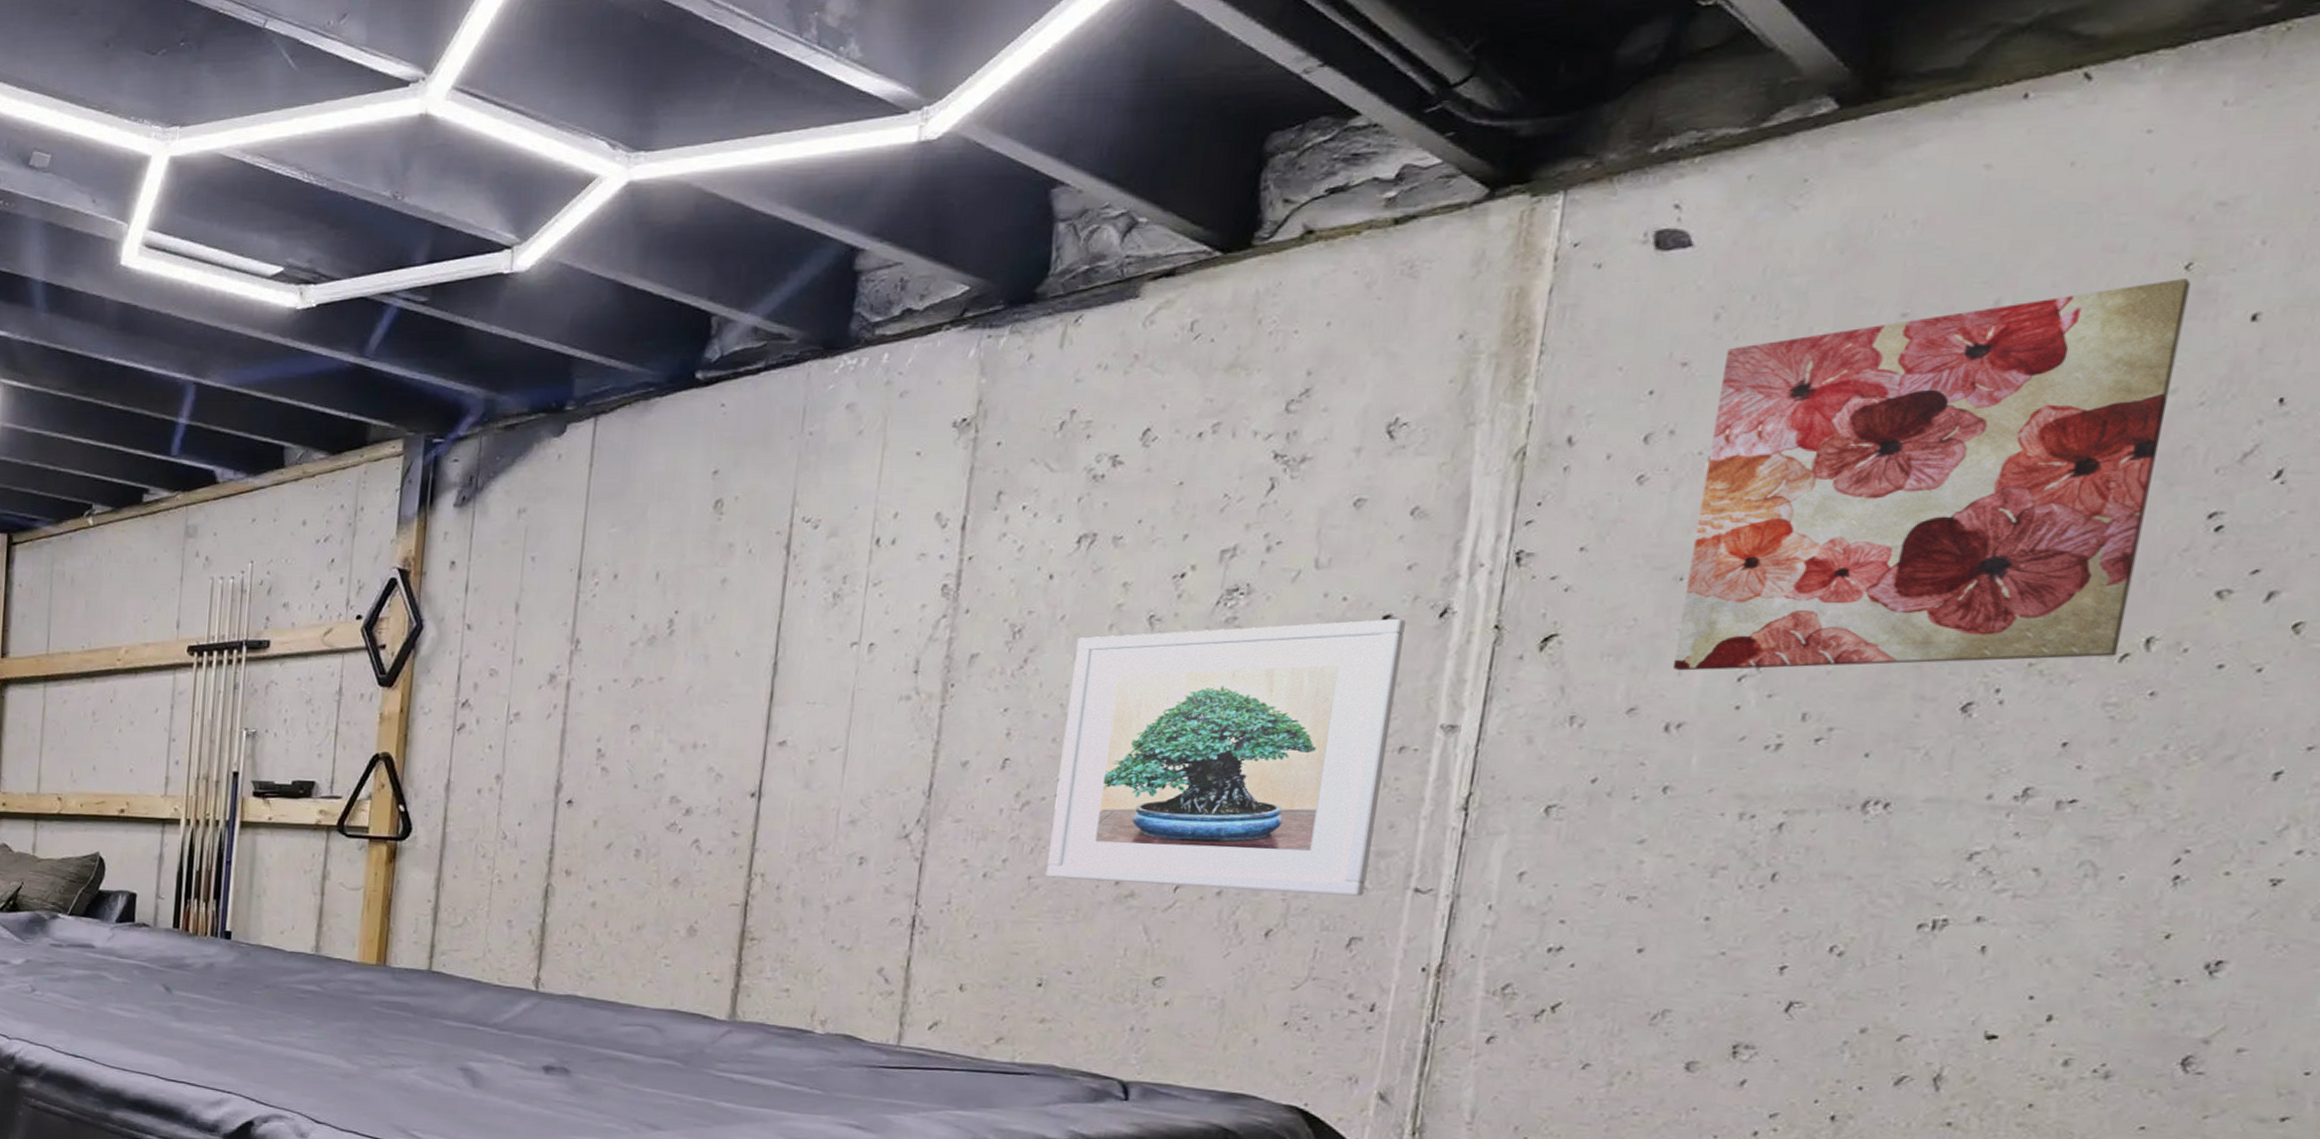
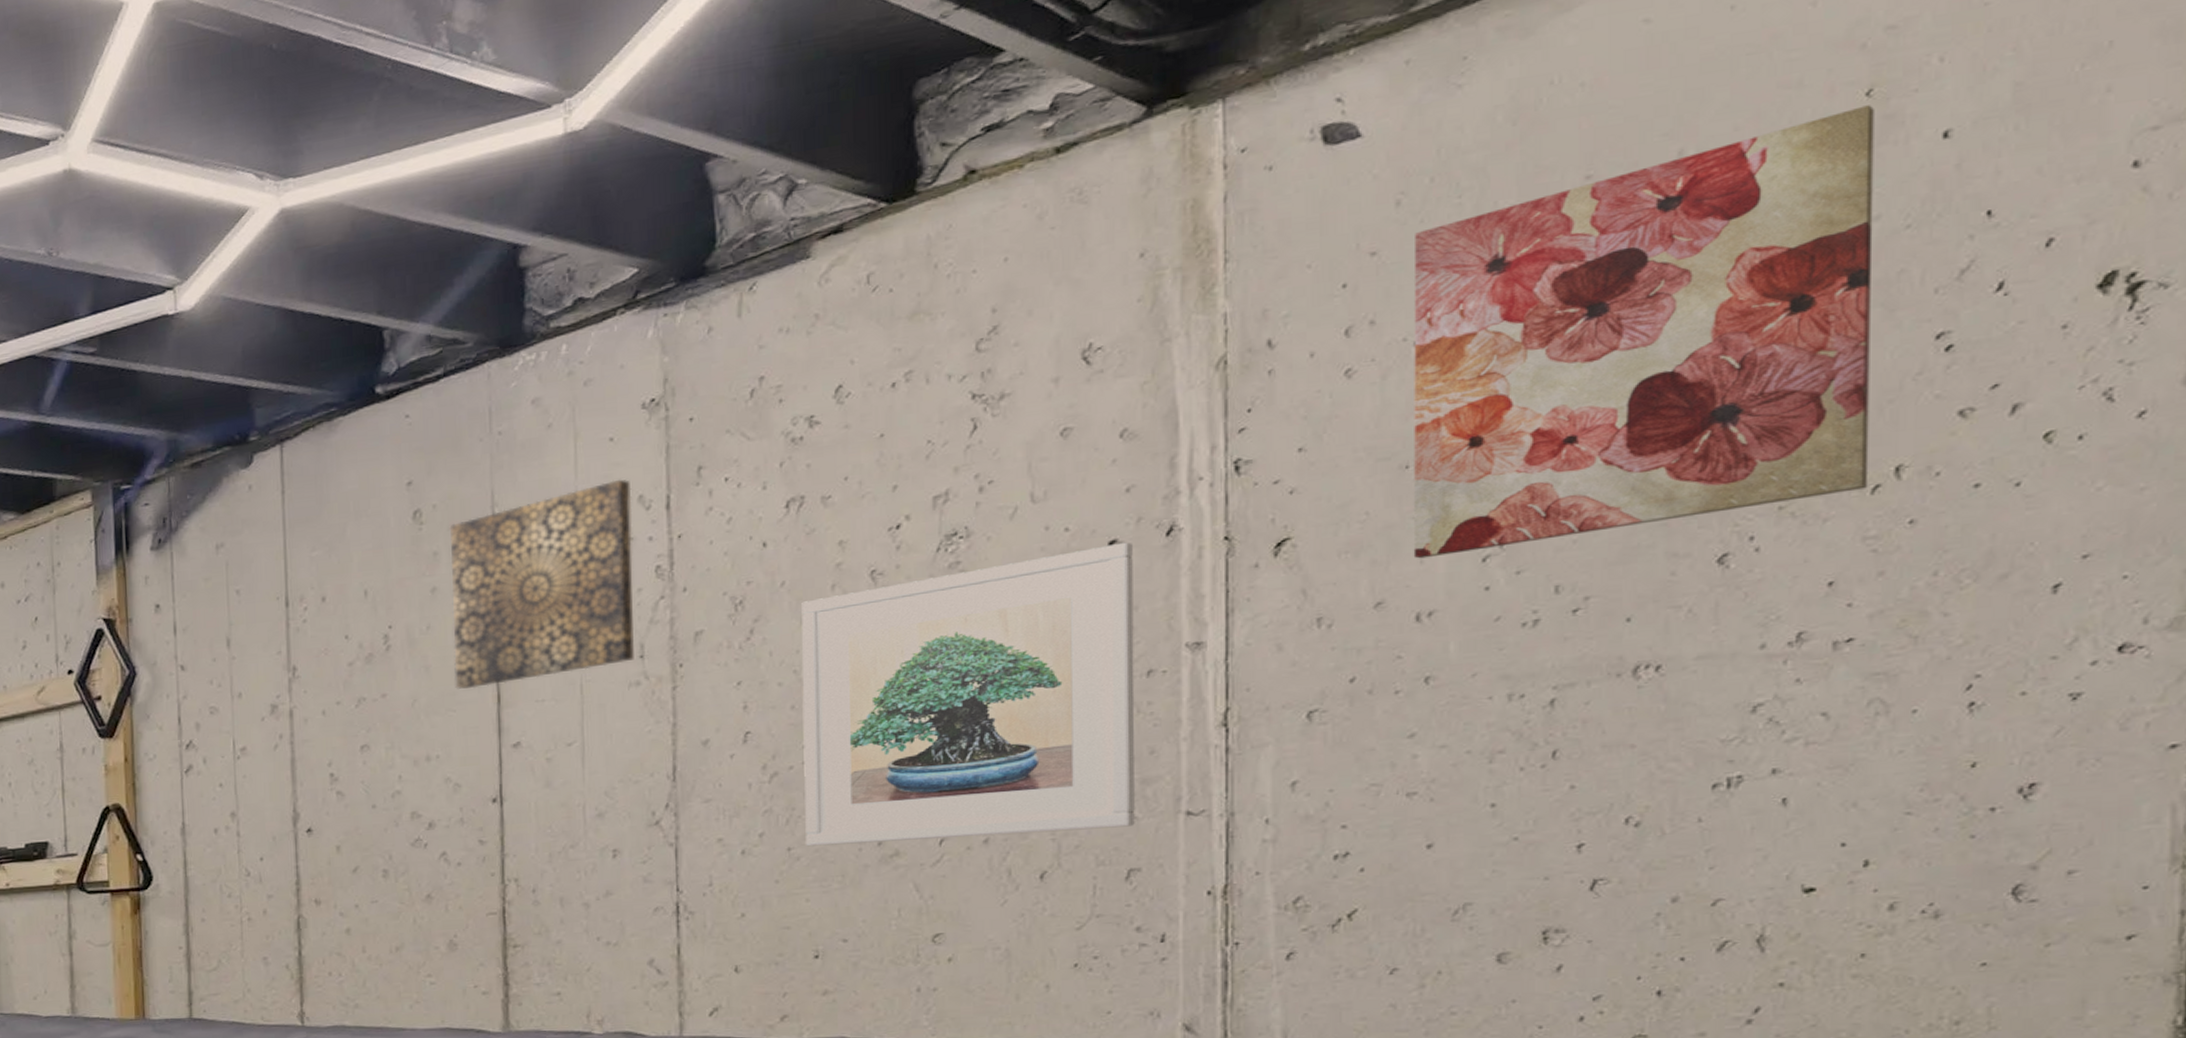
wall art: none [731,494,931,682] -> present [449,479,634,689]

